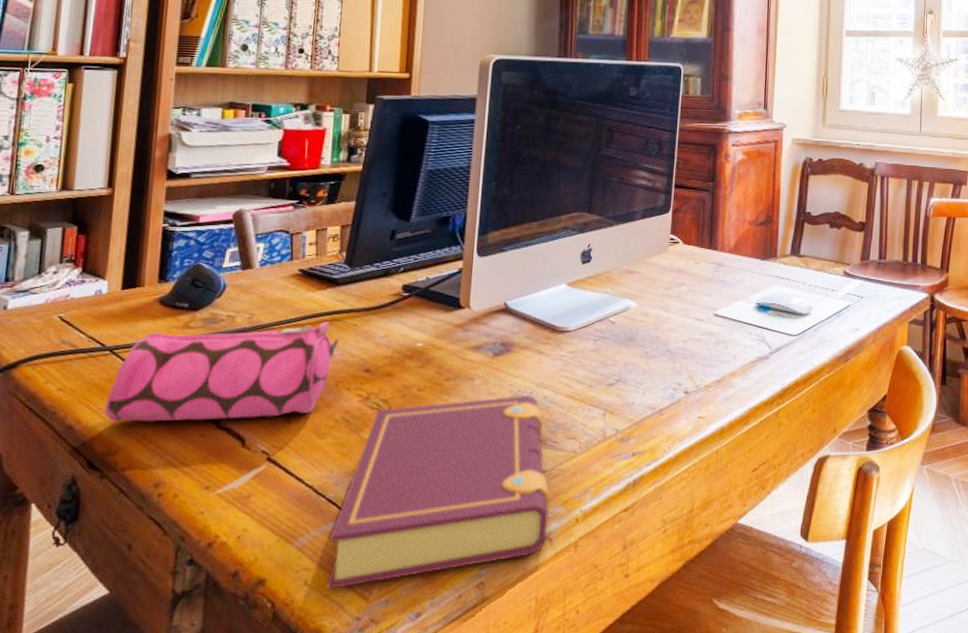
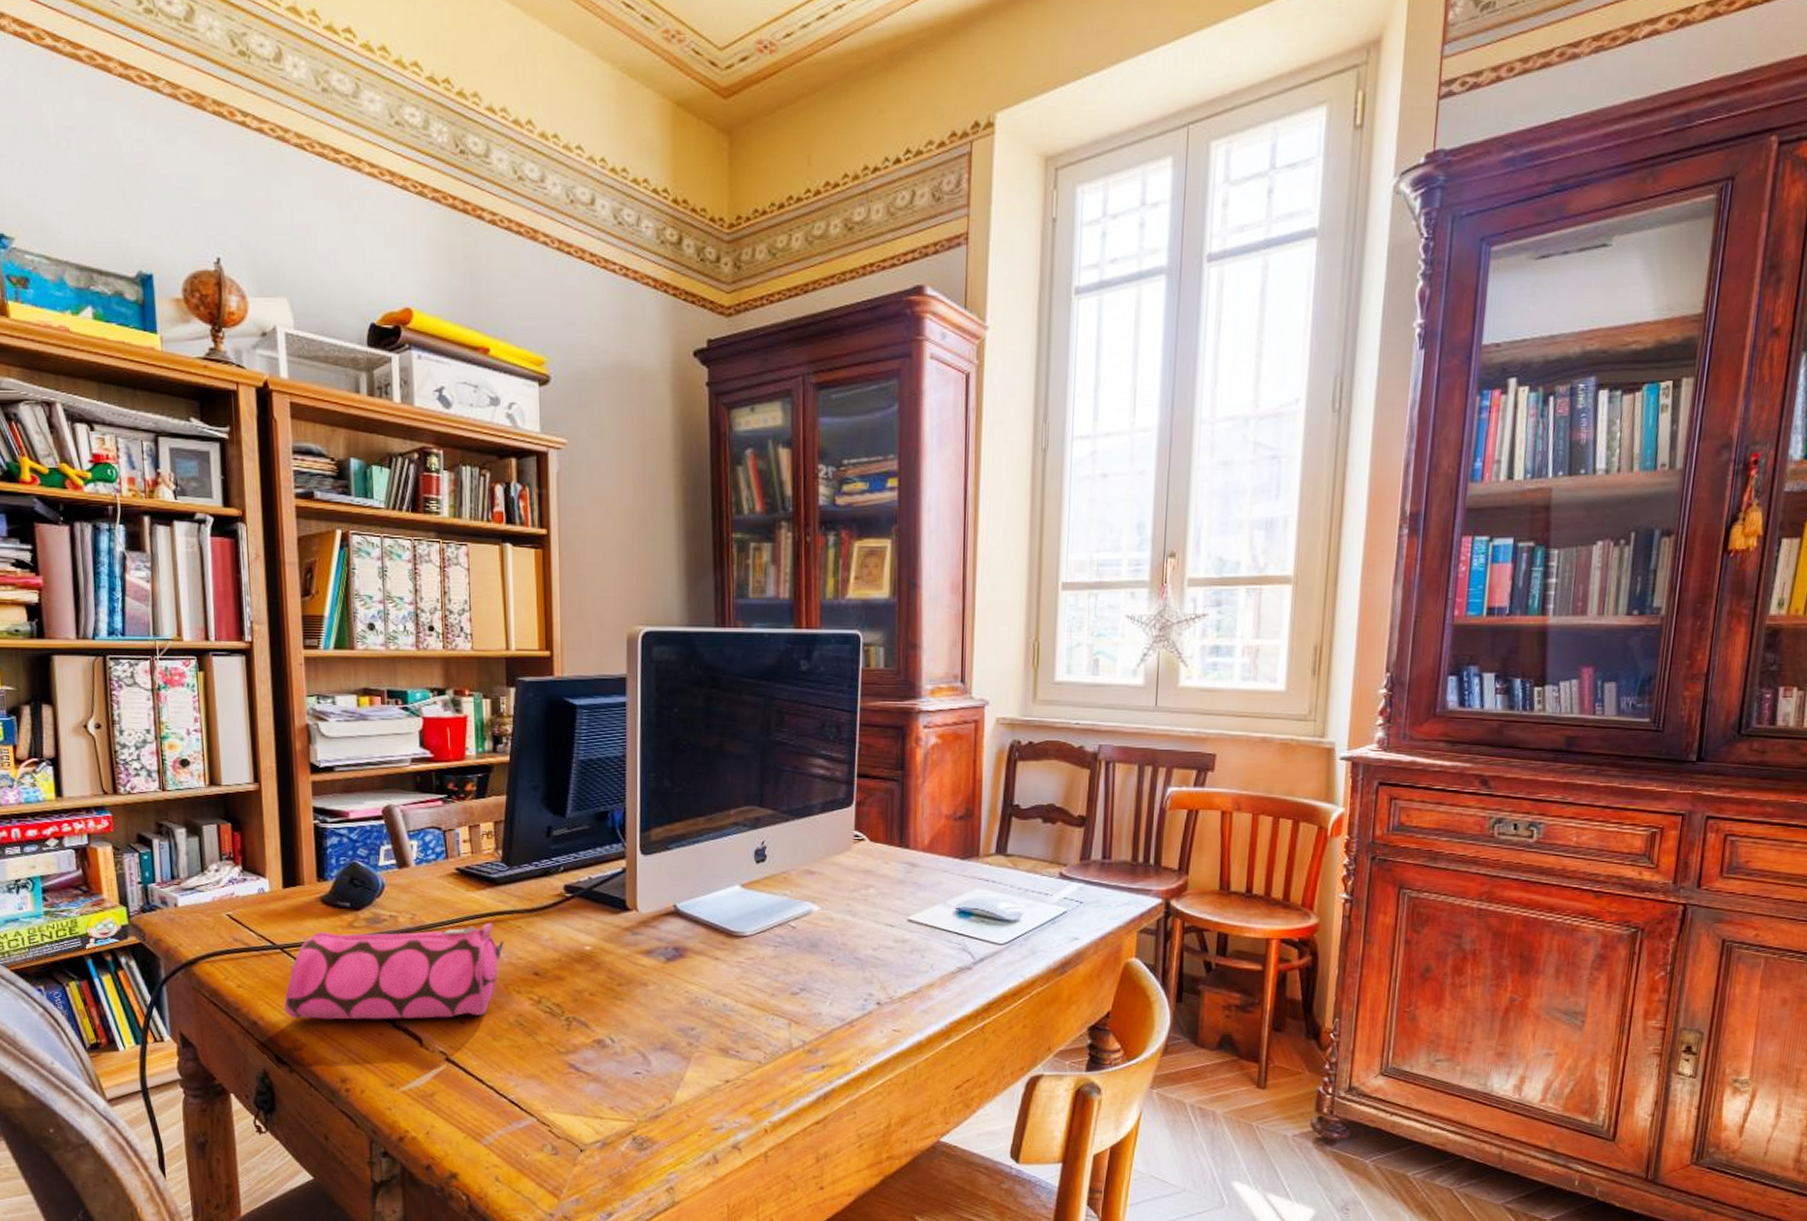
book: present [326,394,550,589] -> none [516,1002,737,1186]

